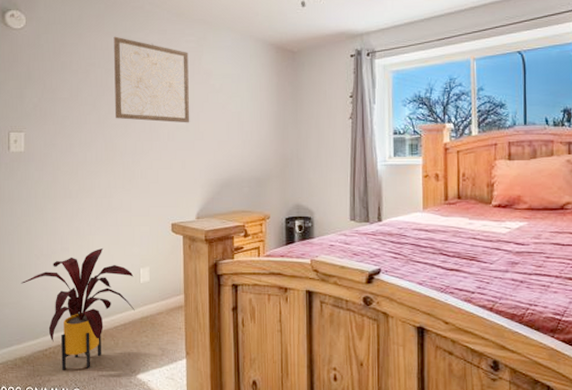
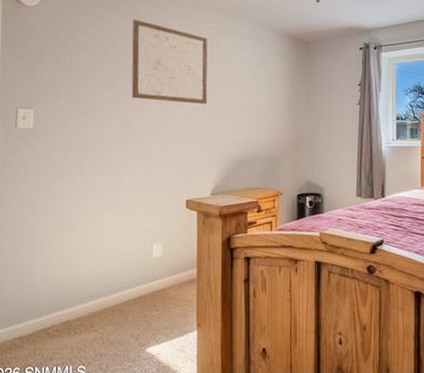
house plant: present [20,249,135,370] -> none [23,225,146,348]

